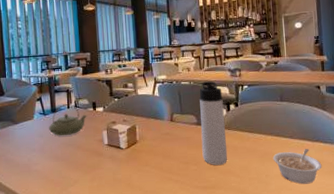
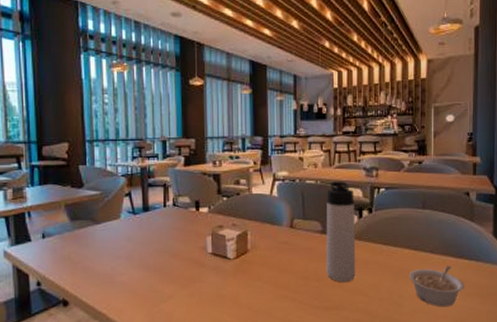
teapot: present [49,104,87,136] -> none [139,202,188,241]

